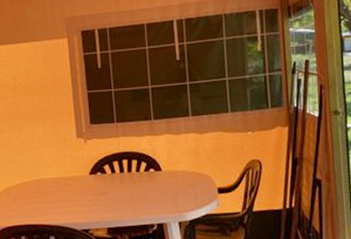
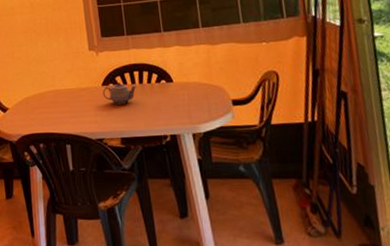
teapot: none [90,171,125,194] -> present [102,82,136,105]

